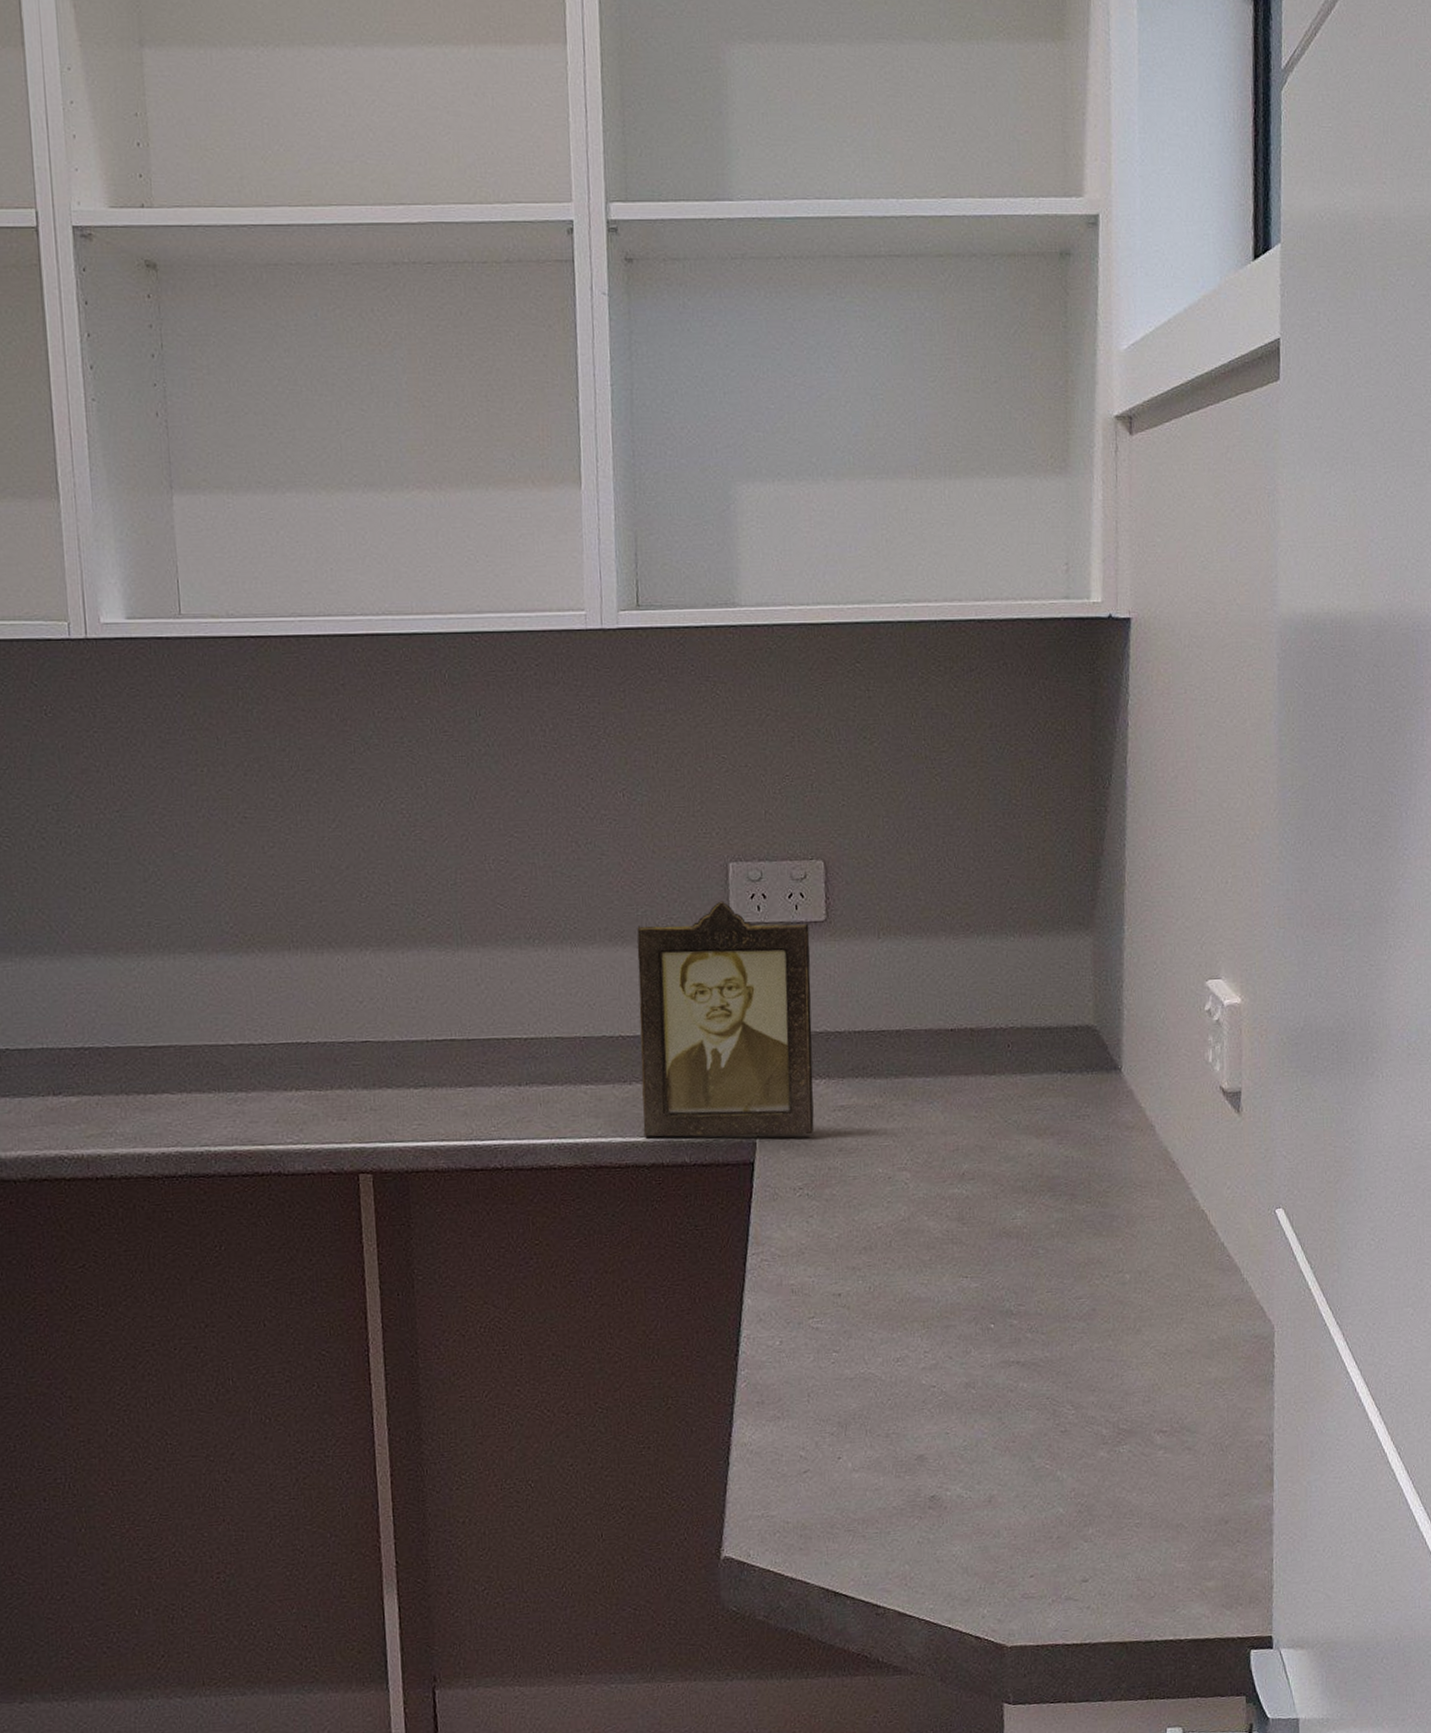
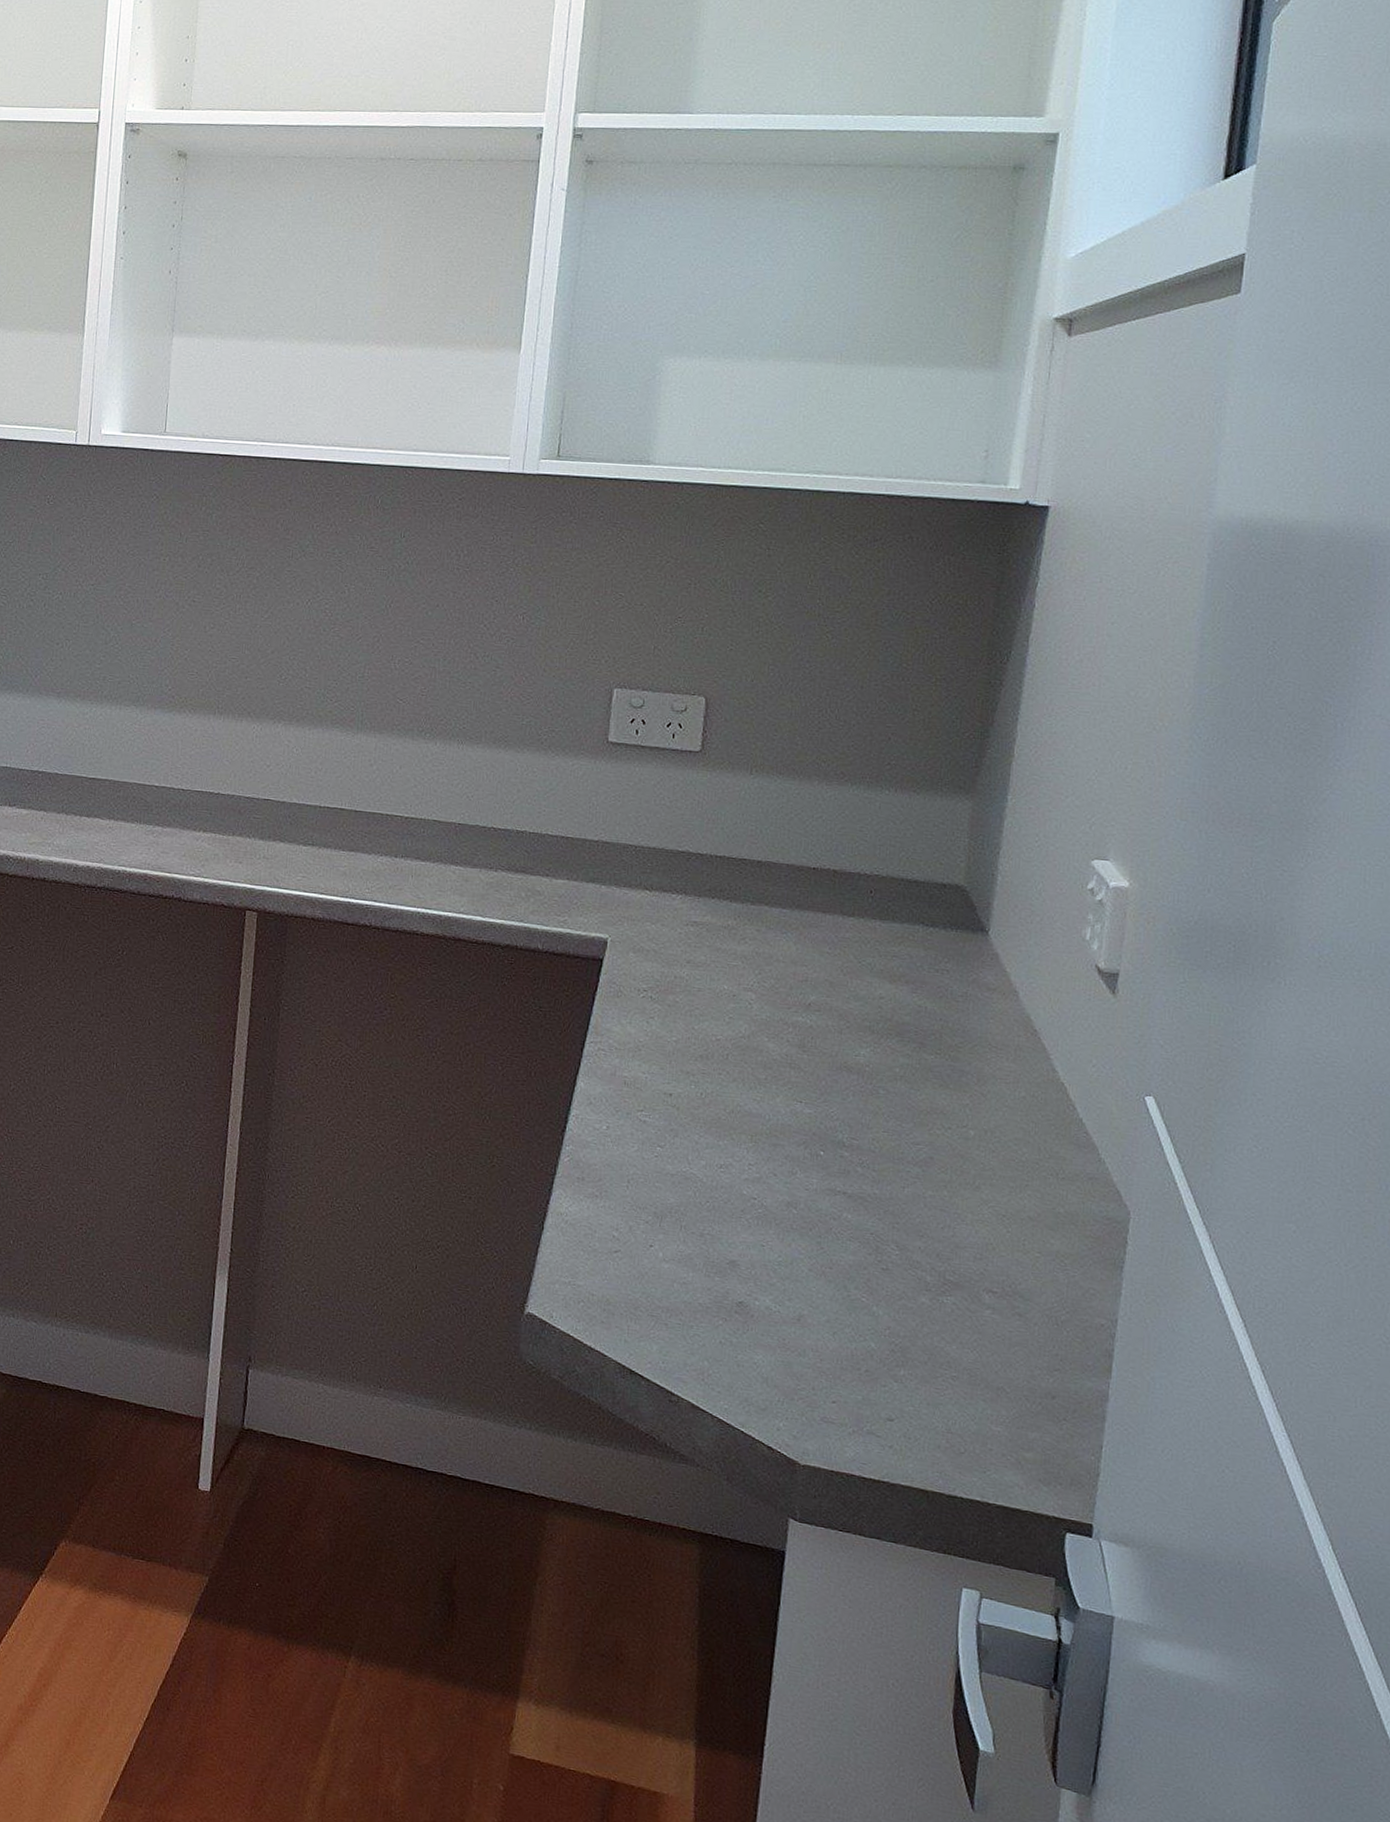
photo frame: present [637,901,814,1137] -> none [502,721,684,943]

